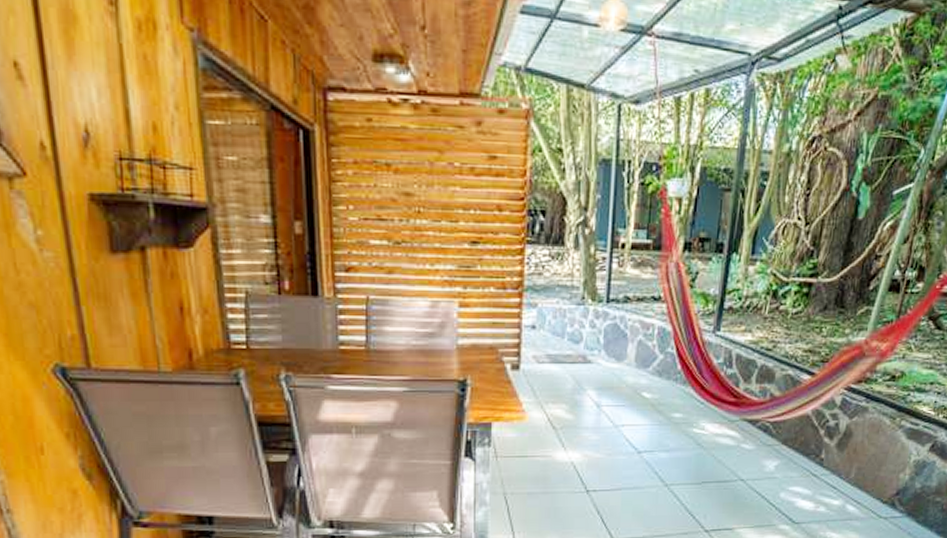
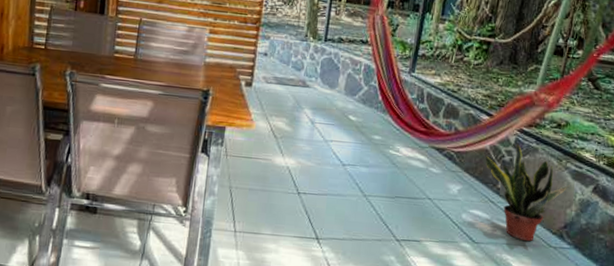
potted plant: none [806,403,904,515] -> present [485,143,570,242]

